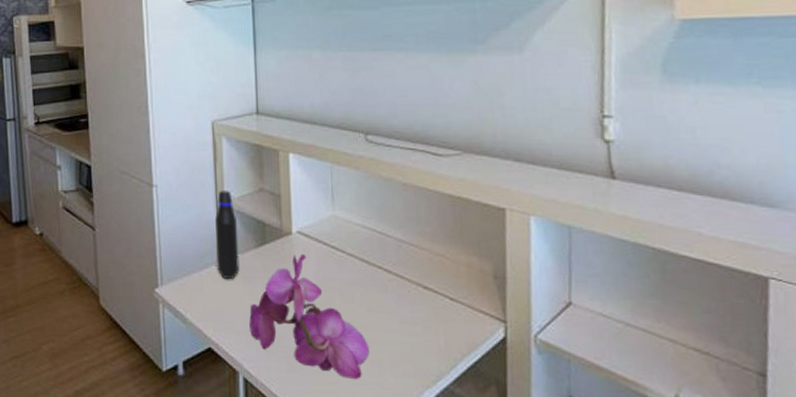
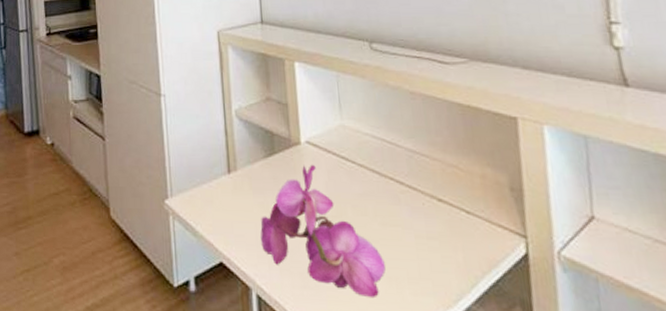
water bottle: present [215,190,240,280] -> none [223,100,249,191]

